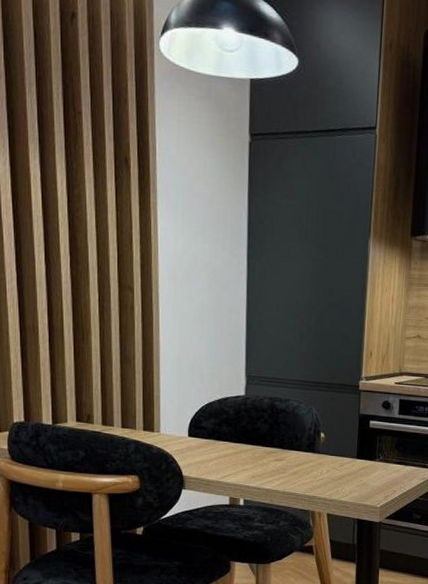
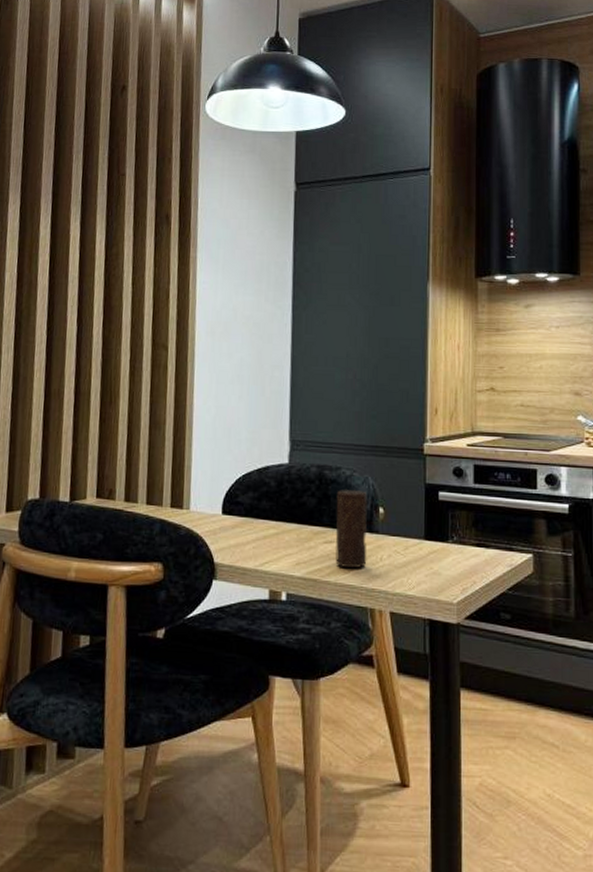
candle: none [283,417,311,481] -> present [335,488,368,569]

